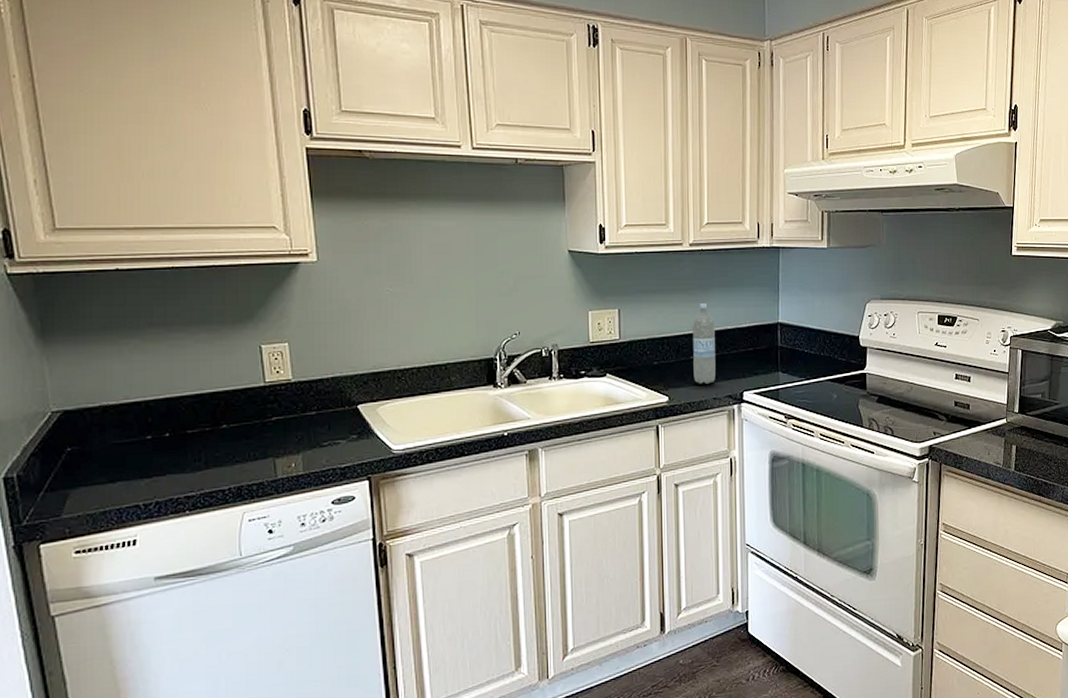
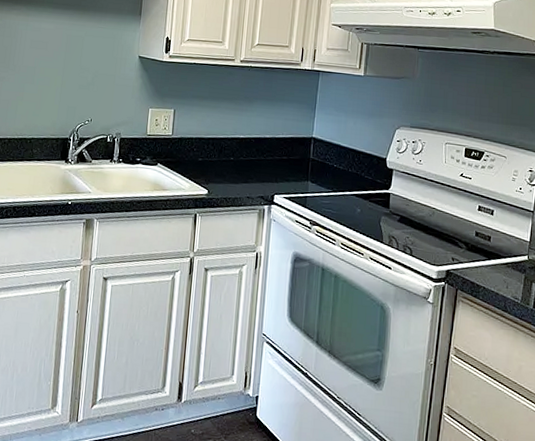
water bottle: present [693,303,716,384] -> none [232,112,256,184]

